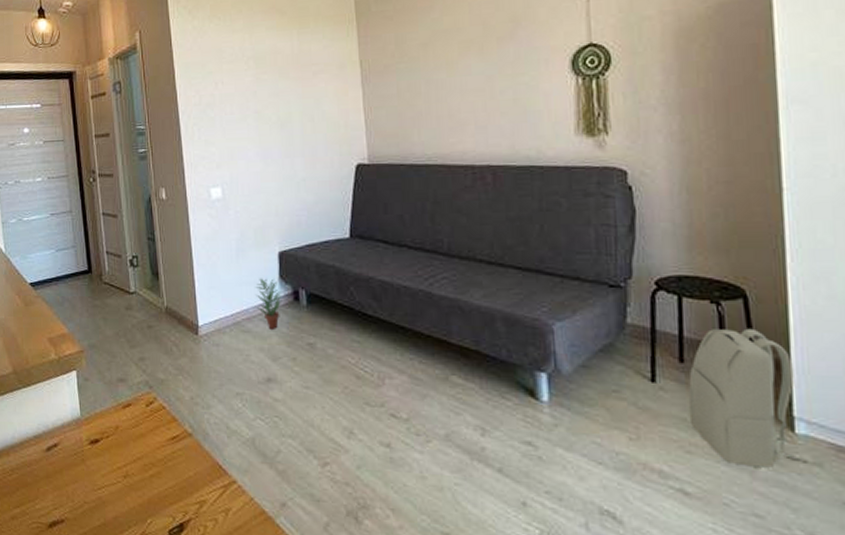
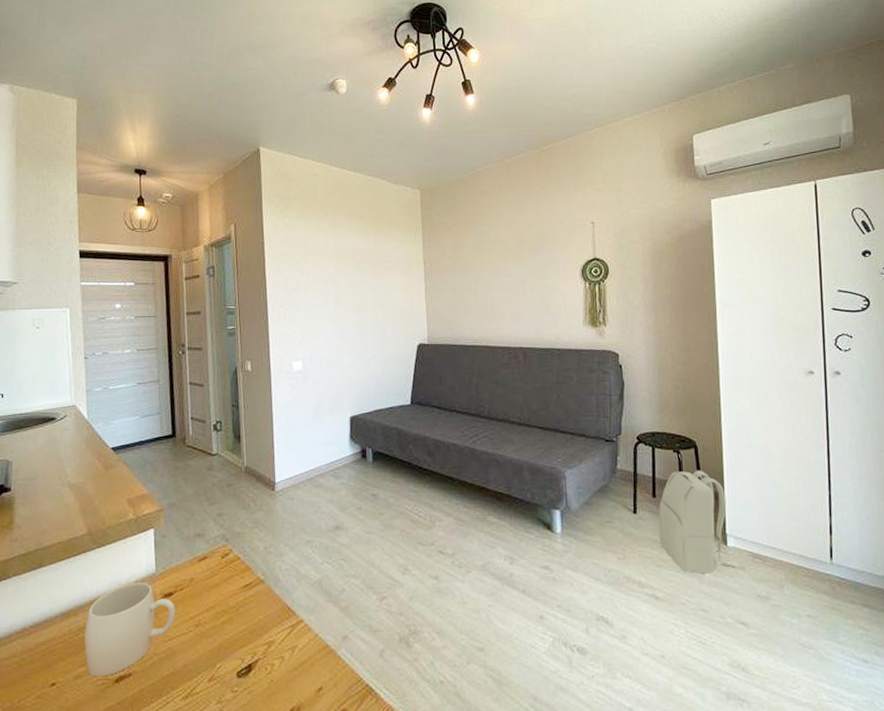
mug: none [17,425,103,521] -> present [84,582,175,677]
potted plant: present [255,278,282,329] -> none [328,439,352,483]

